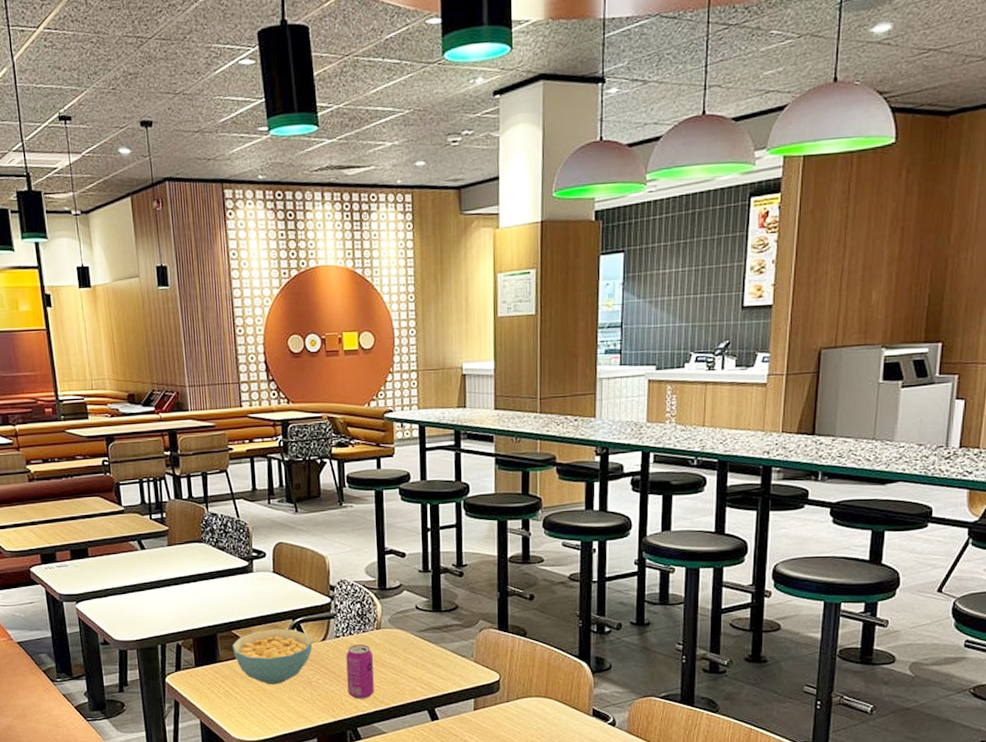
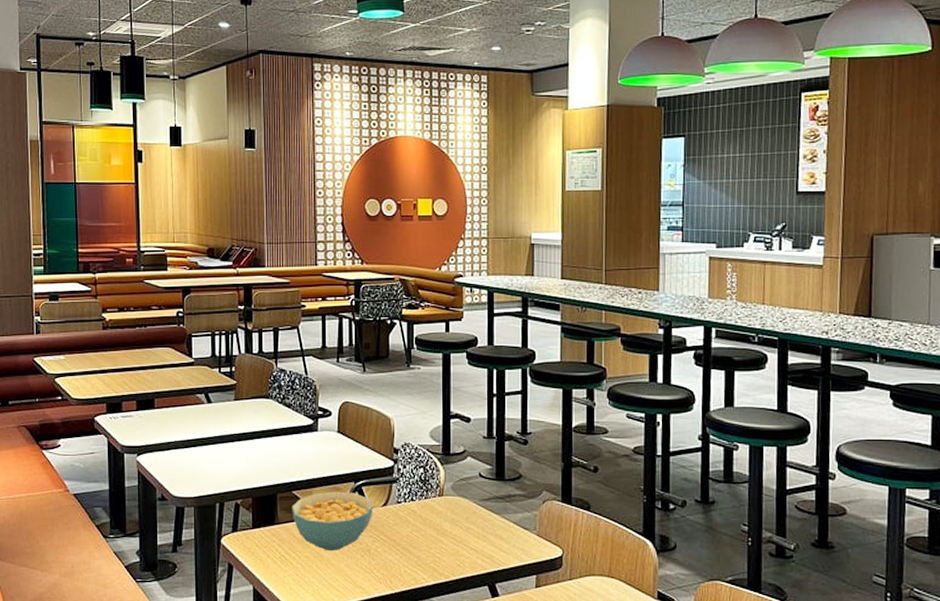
beverage can: present [346,643,374,699] -> none [407,510,435,570]

